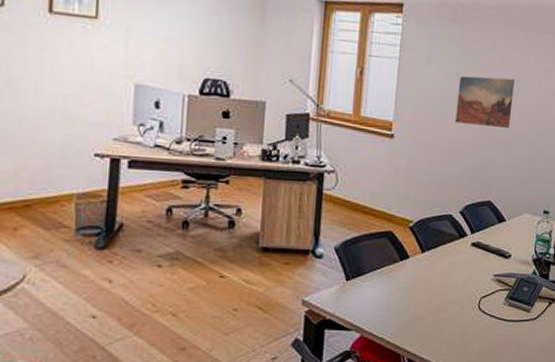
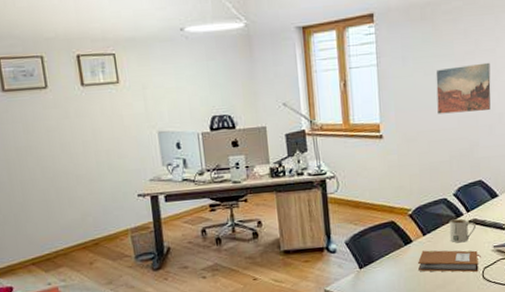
notebook: none [411,269,479,301] -> present [418,250,481,273]
mug: none [449,239,478,266] -> present [449,218,476,243]

